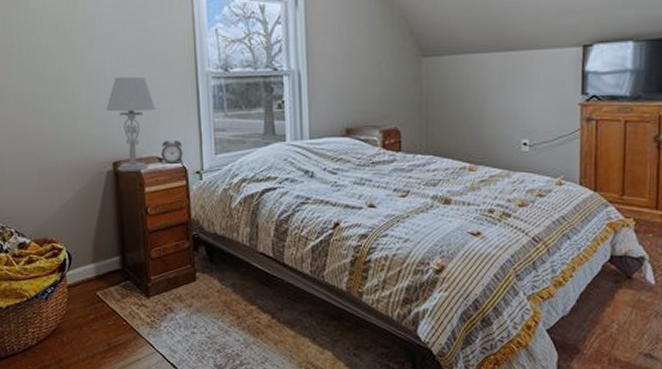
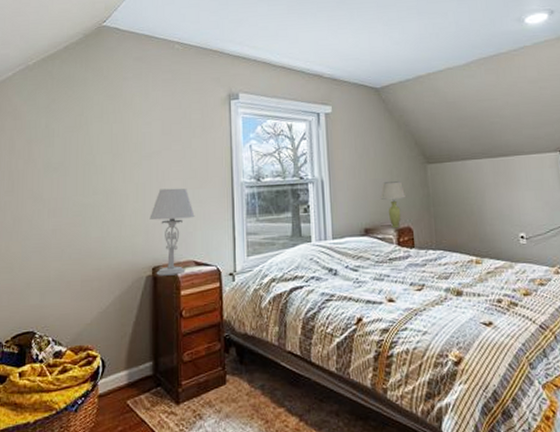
alarm clock: present [160,139,183,165] -> none [197,244,218,269]
table lamp: none [365,76,396,130] -> present [380,181,407,229]

